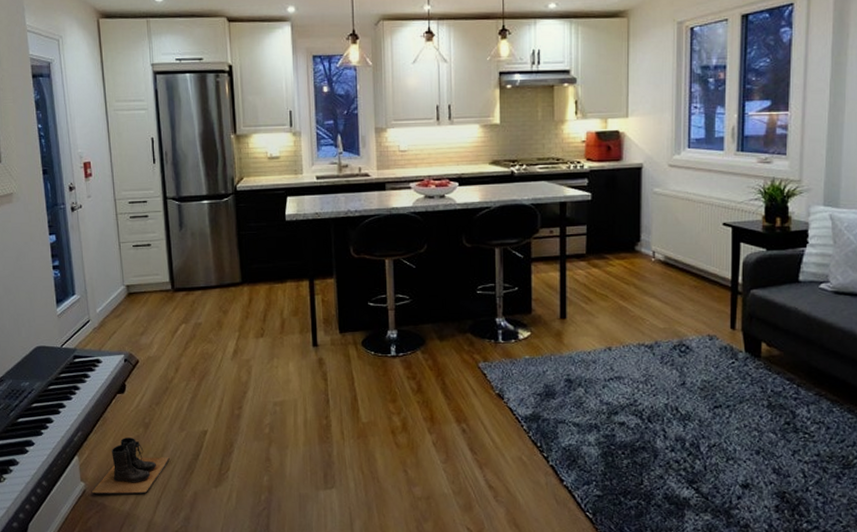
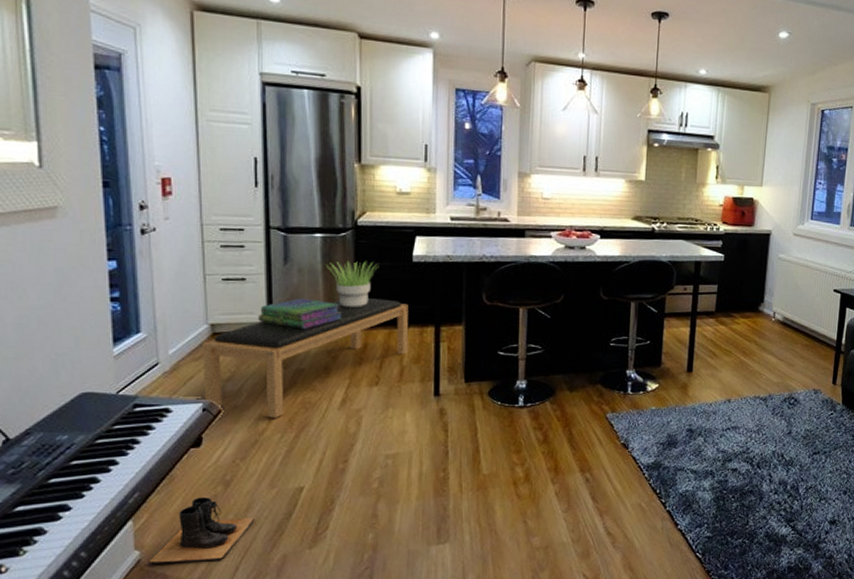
bench: none [121,256,287,367] -> present [203,298,409,418]
stack of books: none [162,259,229,286] -> present [258,298,342,329]
potted plant: none [214,223,258,267] -> present [327,261,379,308]

